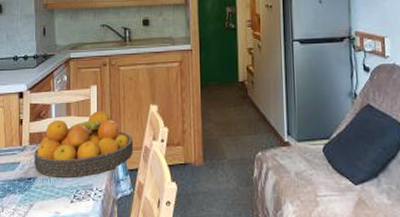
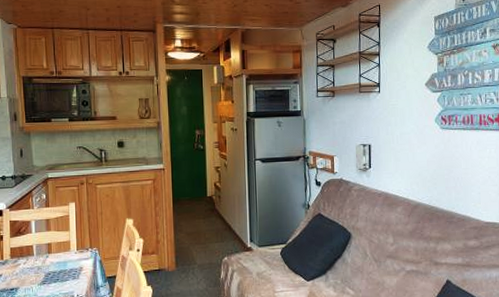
fruit bowl: present [34,110,134,177] -> none [16,225,112,287]

